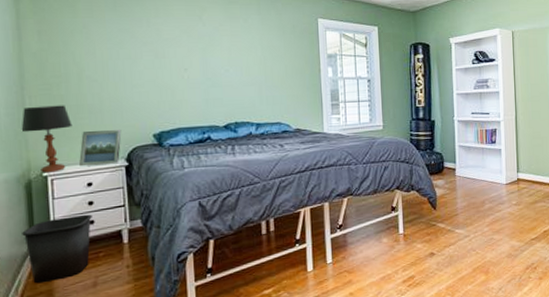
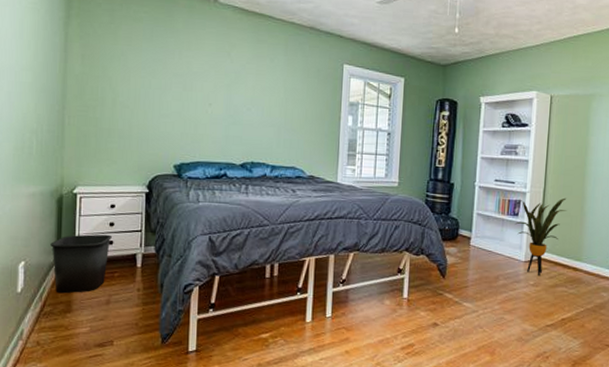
table lamp: present [21,105,73,173] -> none [59,126,103,191]
picture frame: present [78,129,122,167] -> none [104,154,146,190]
house plant: none [494,122,538,196] -> present [515,198,567,277]

